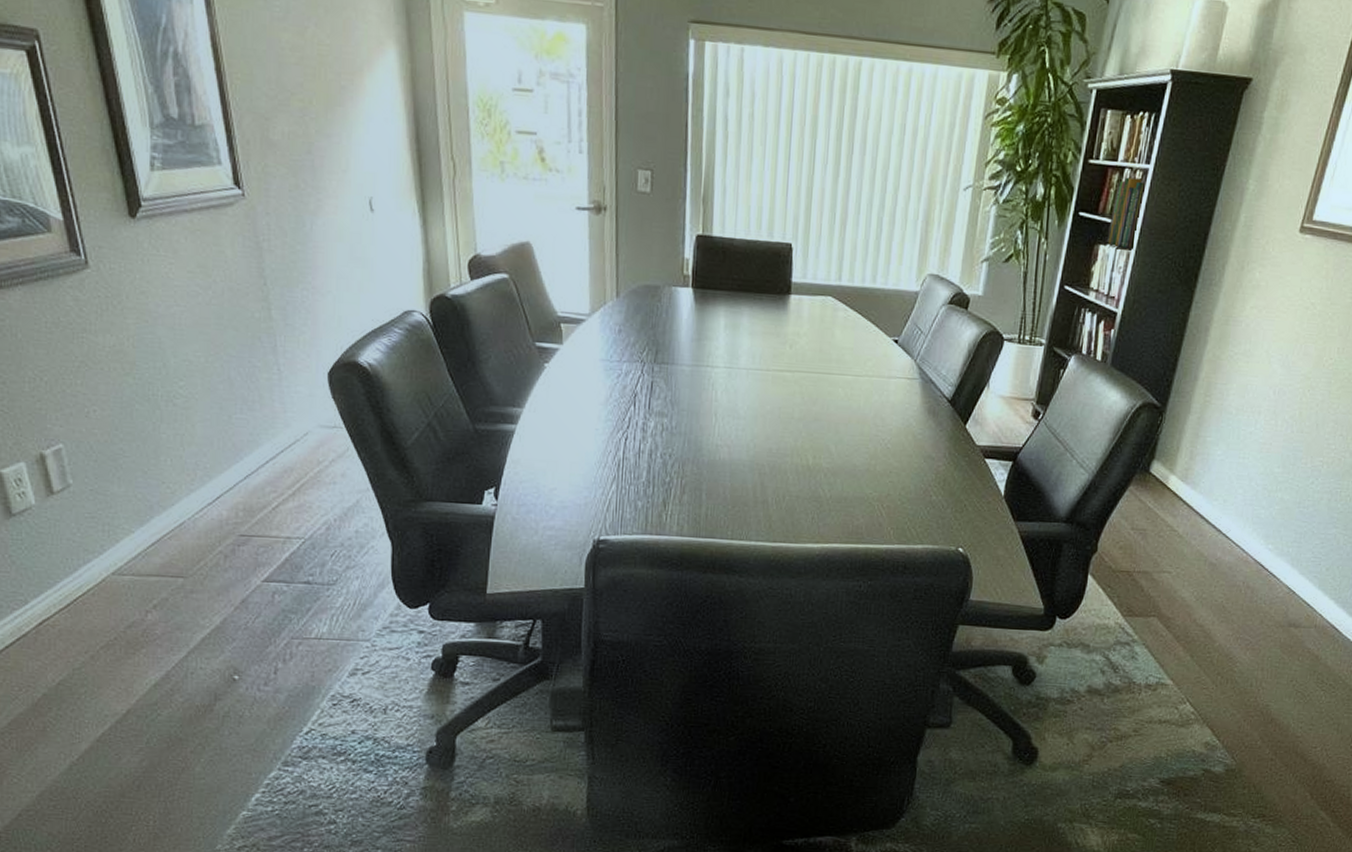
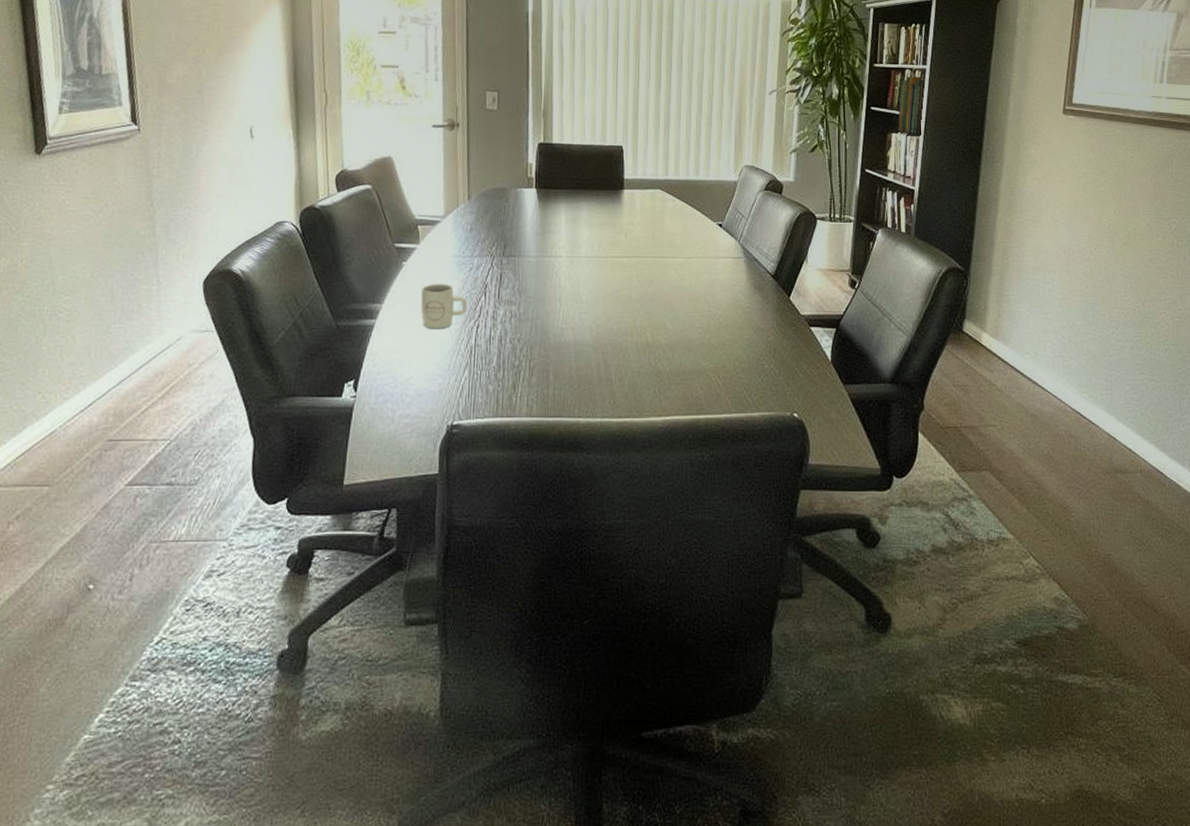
mug: none [565,389,615,439] -> present [421,284,467,330]

